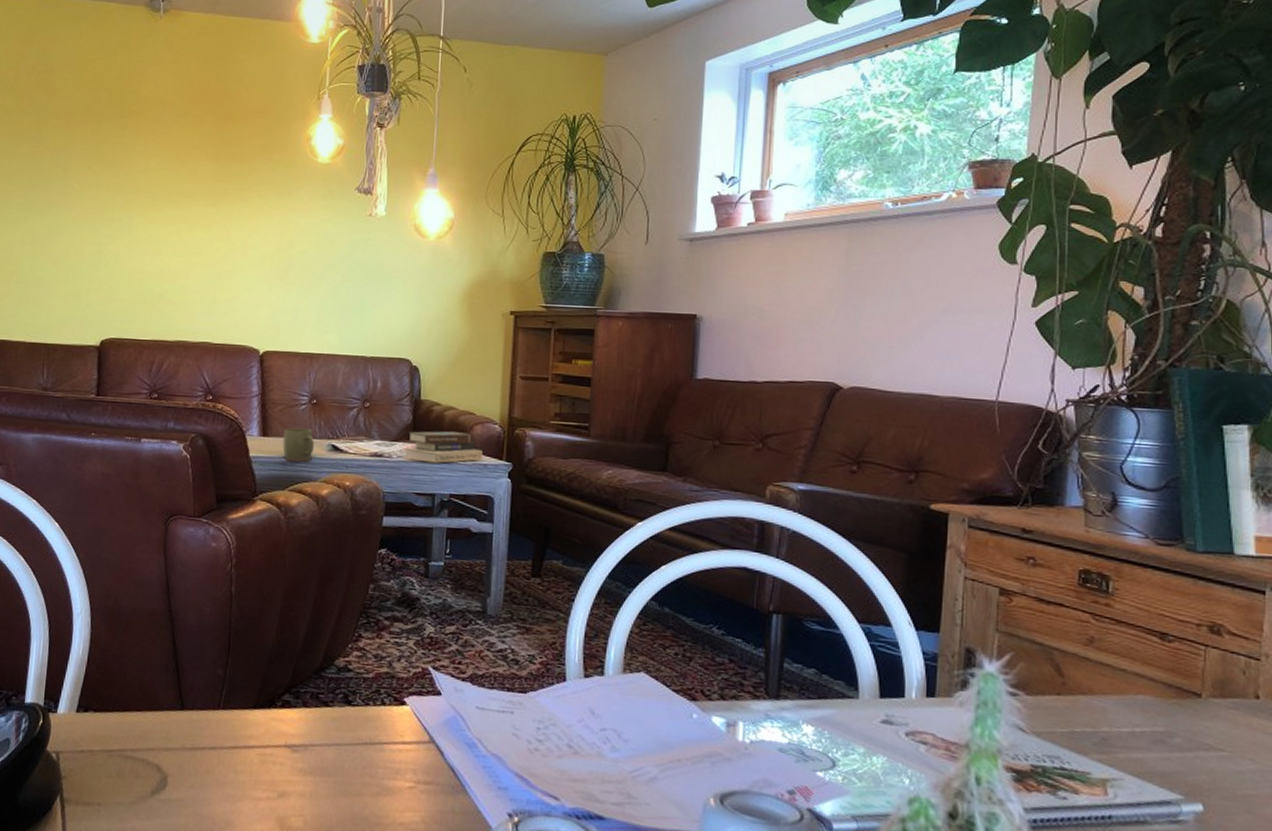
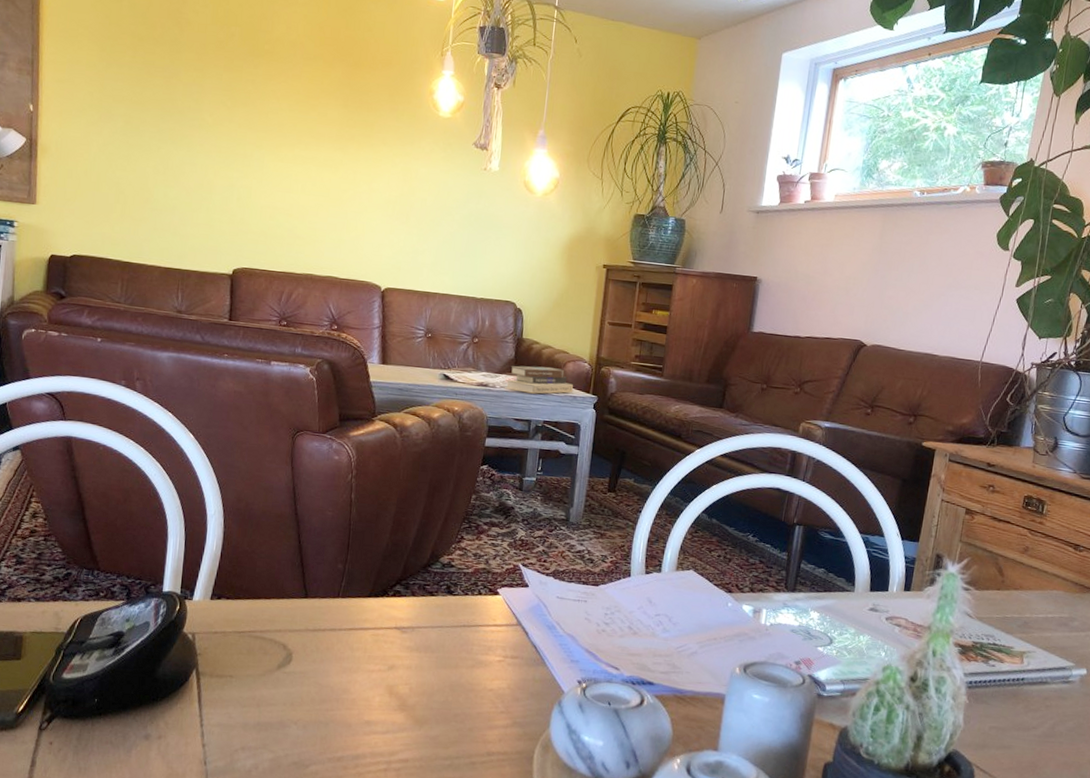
mug: present [282,428,314,462] -> none [400,358,428,389]

